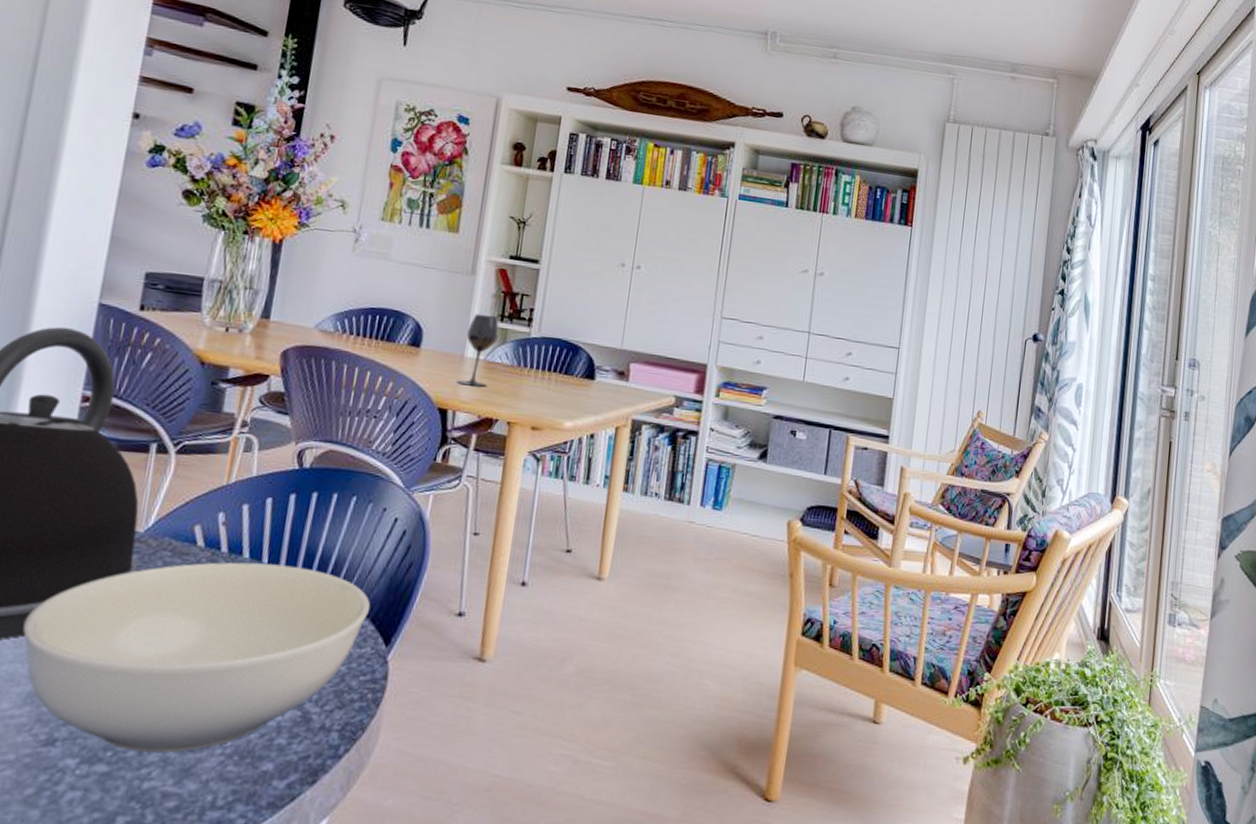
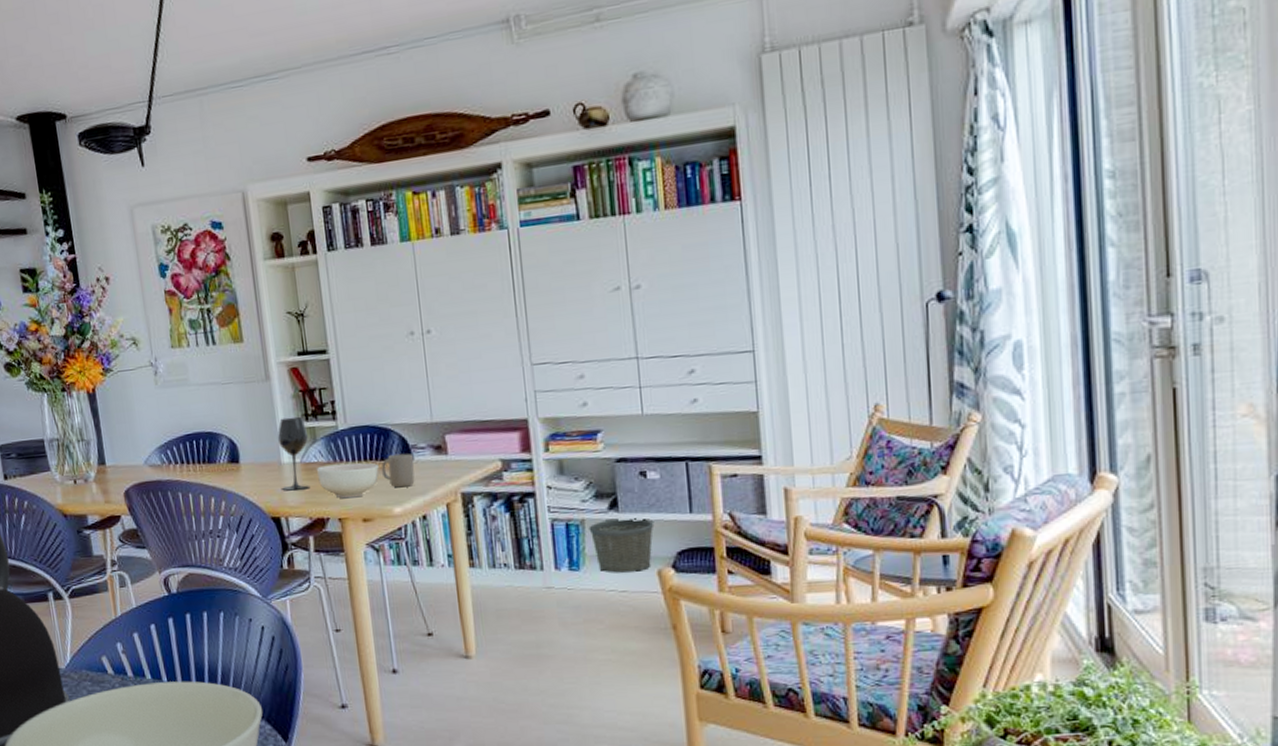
bowl: none [497,367,561,405] -> present [316,462,379,499]
cup: none [562,370,597,405] -> present [381,453,415,488]
basket: none [737,468,794,521] -> present [588,518,655,574]

